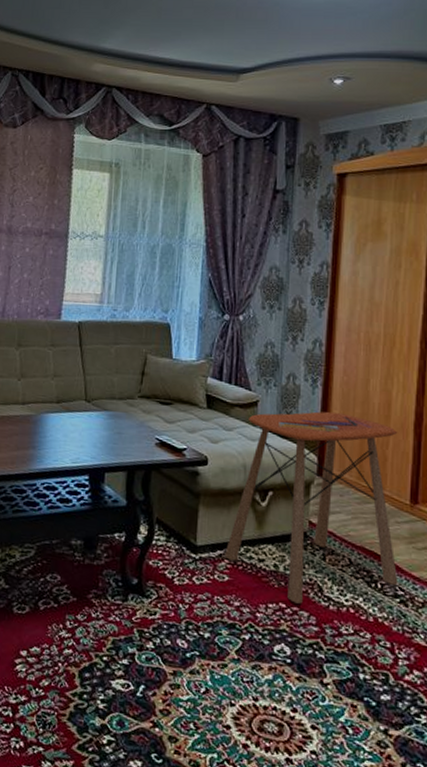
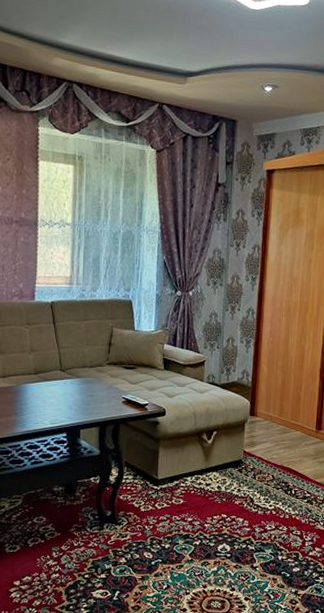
side table: present [224,411,399,604] -> none [180,366,309,513]

